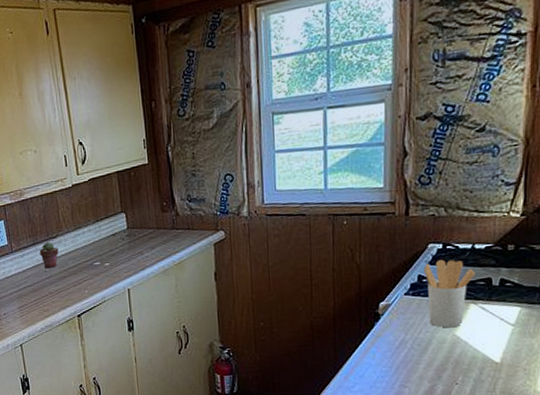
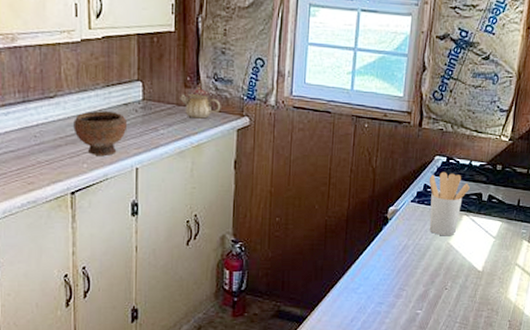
potted succulent: present [39,241,59,269] -> none [30,101,55,133]
bowl: none [73,242,117,282] -> present [73,111,128,156]
teapot: none [159,208,197,239] -> present [180,85,221,119]

